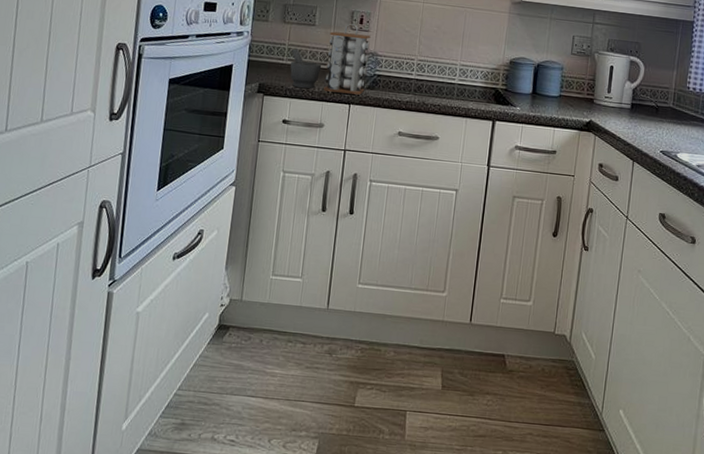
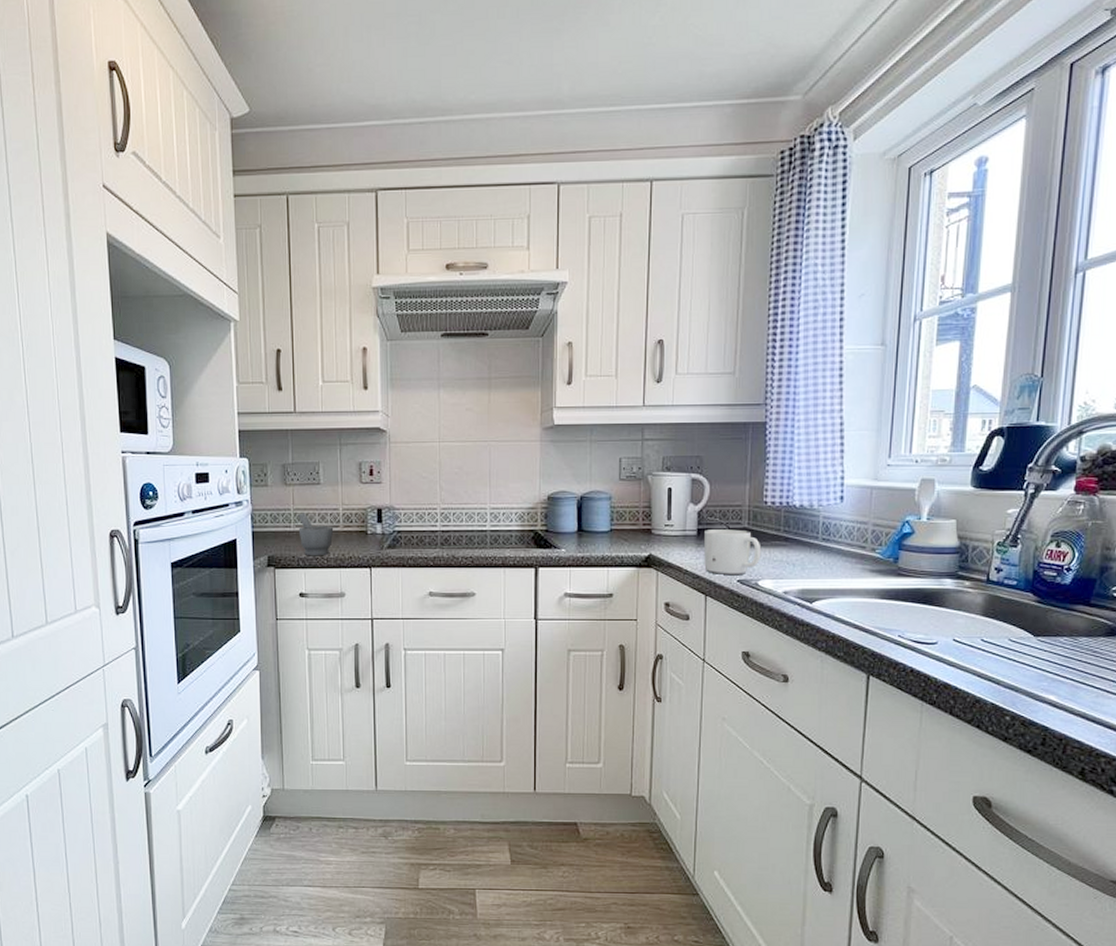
spice rack: present [324,23,371,95] -> none [337,476,385,557]
mug: none [634,105,682,147] -> present [704,529,762,576]

